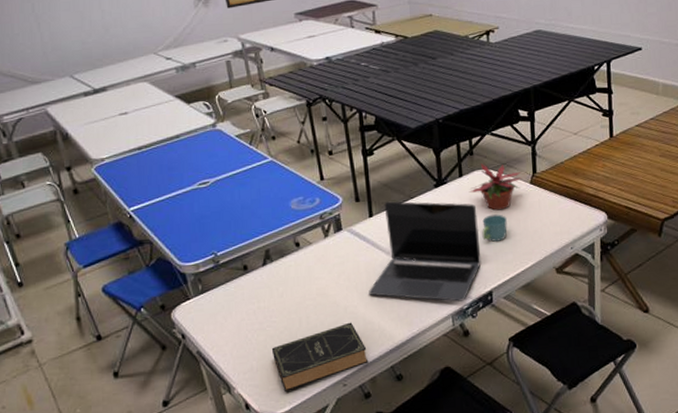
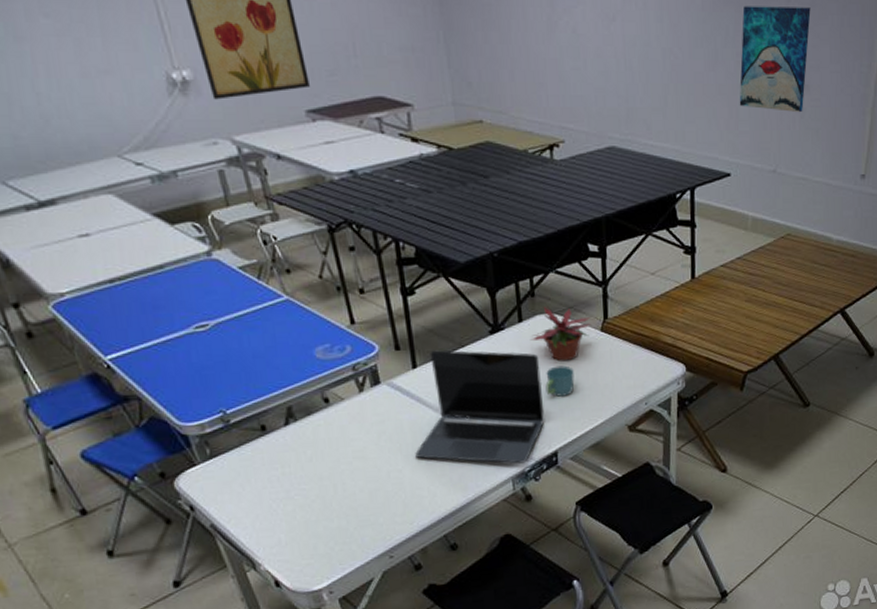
book: present [271,322,369,391] -> none [302,488,418,566]

